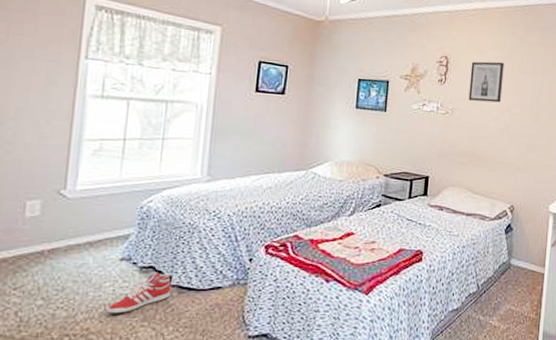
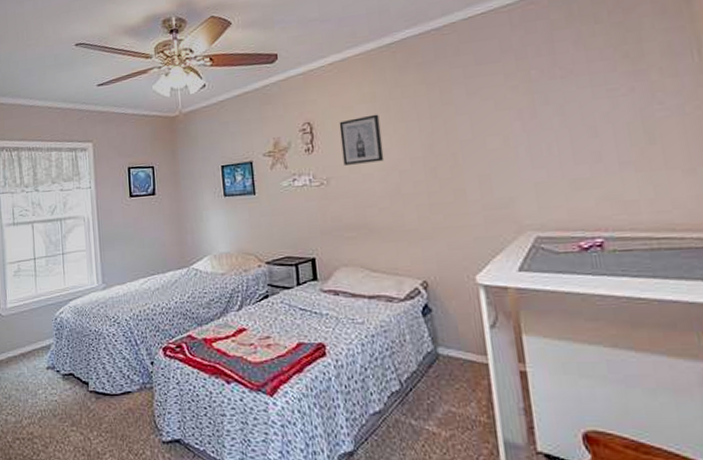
sneaker: present [107,273,171,314] -> none [43,379,90,419]

